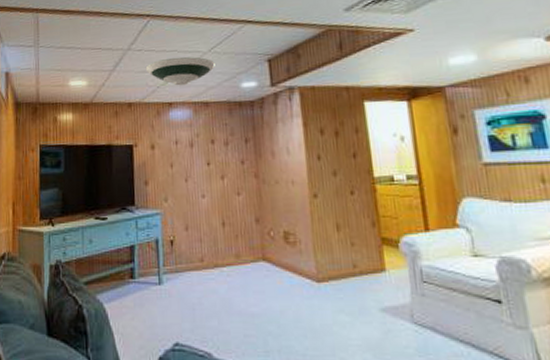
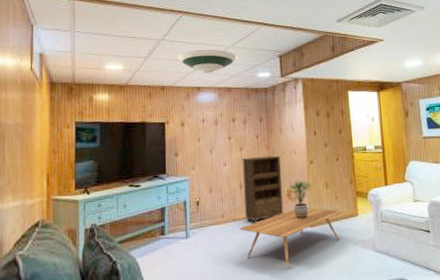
coffee table: none [222,255,362,335] -> present [239,207,342,269]
bookshelf: none [224,186,280,272] -> present [242,155,284,223]
potted plant: none [285,219,319,271] -> present [288,180,313,220]

